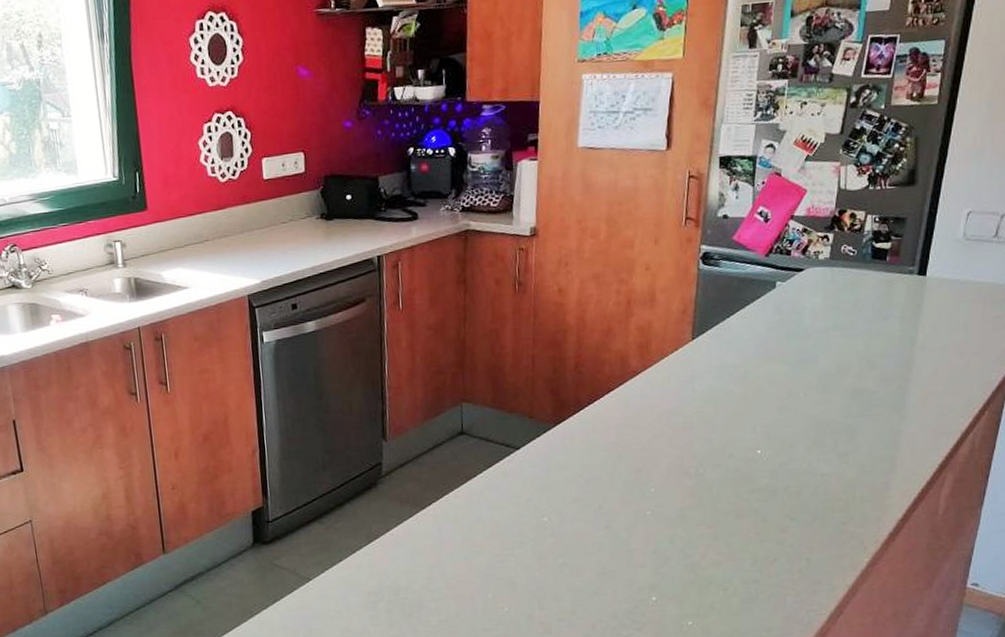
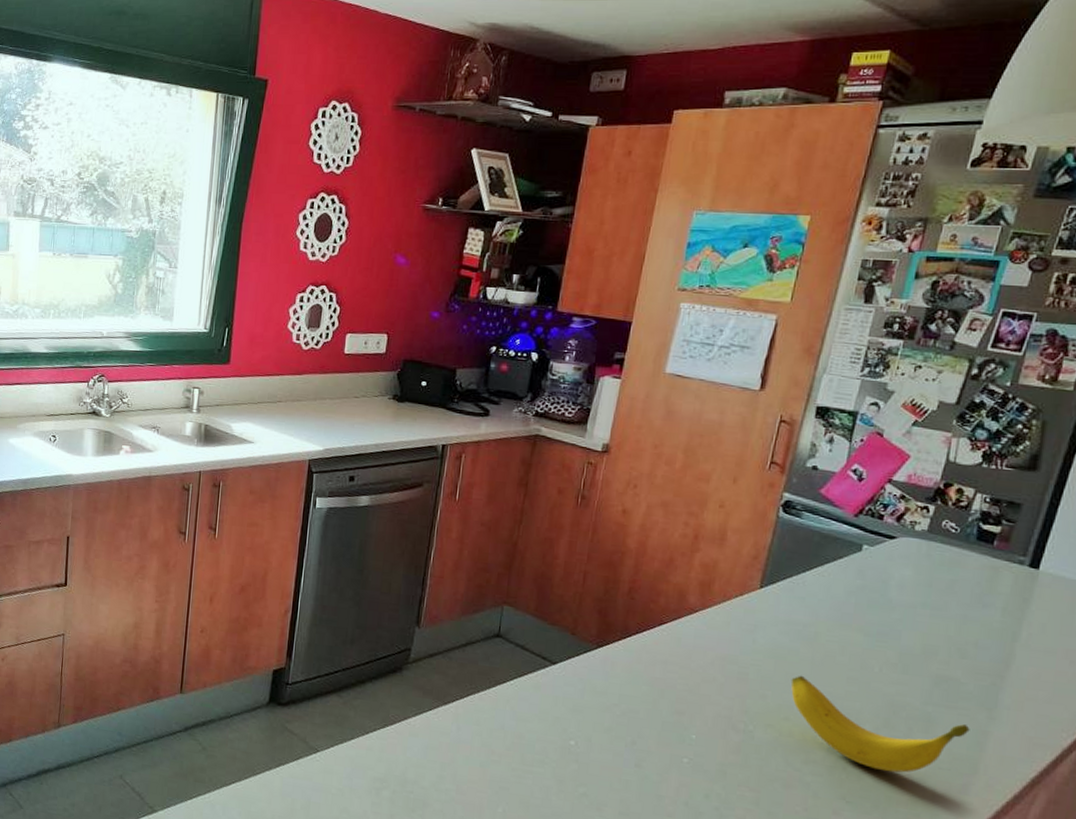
banana: none [730,413,885,485] -> present [790,675,970,773]

